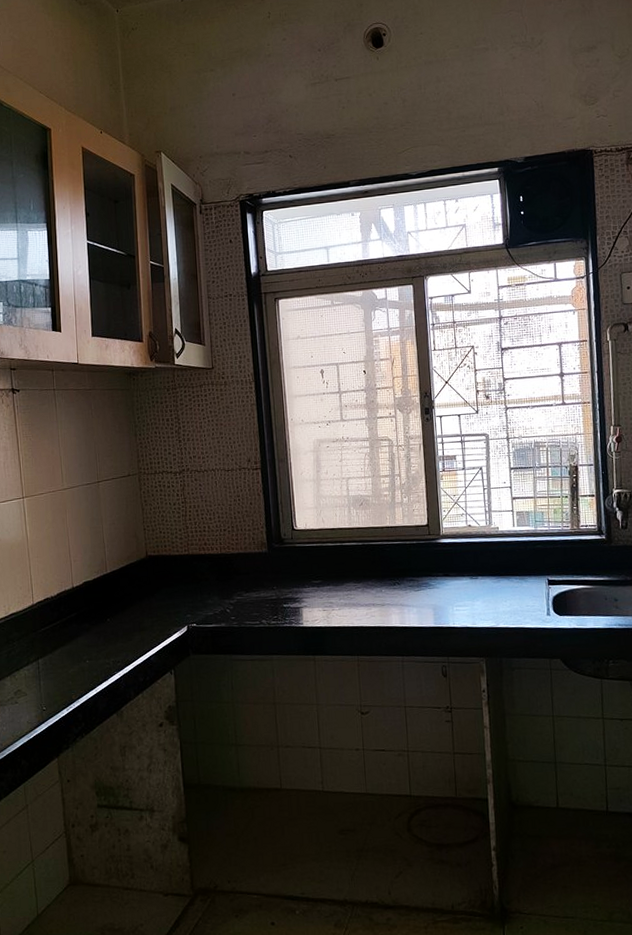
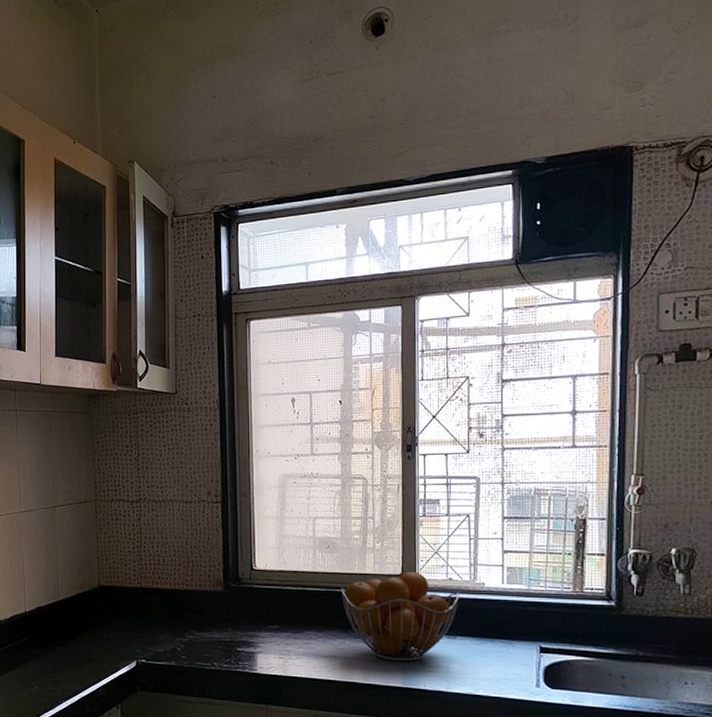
fruit basket: none [374,521,479,604] -> present [340,571,460,662]

